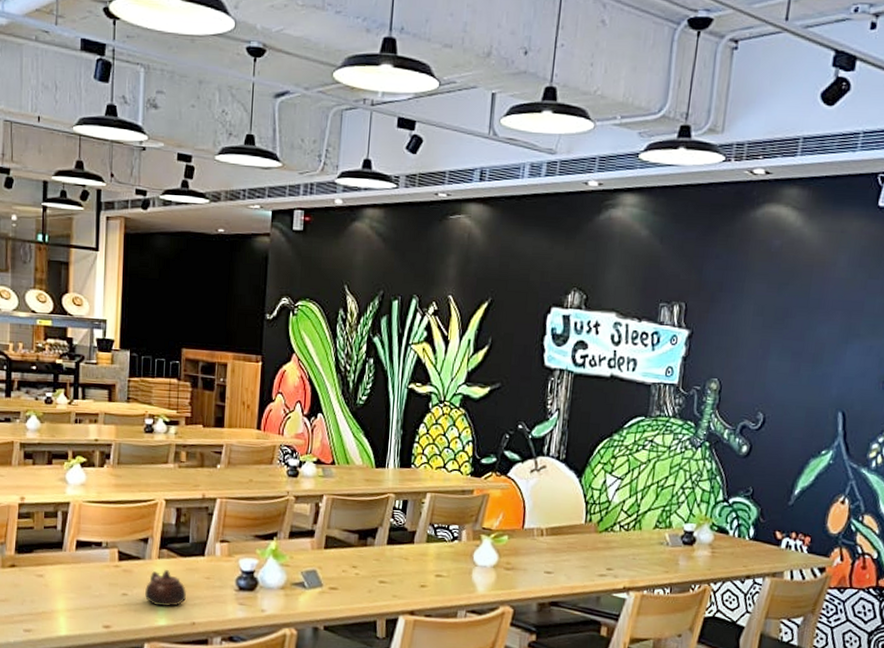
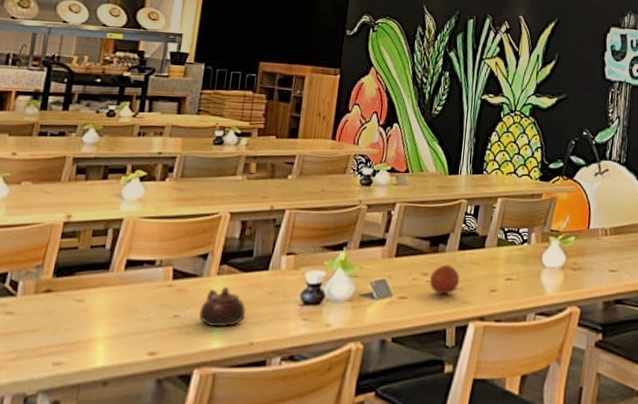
fruit: none [359,558,389,588] -> present [430,264,460,295]

